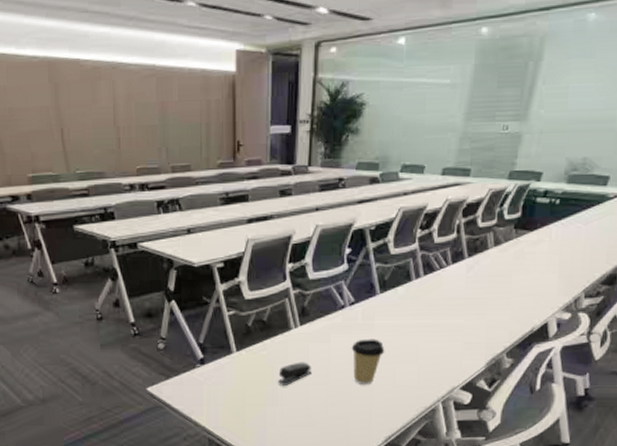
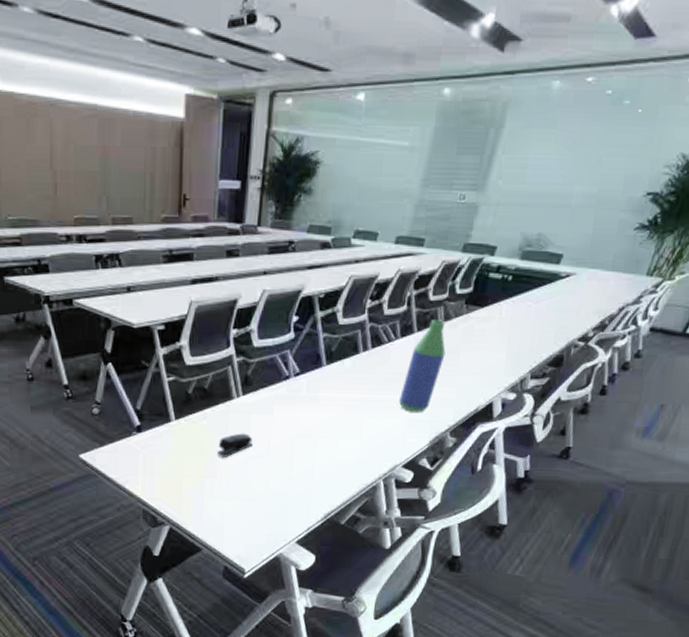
coffee cup: present [351,339,385,385] -> none [294,411,329,460]
bottle: none [454,245,497,335] -> present [399,320,446,412]

